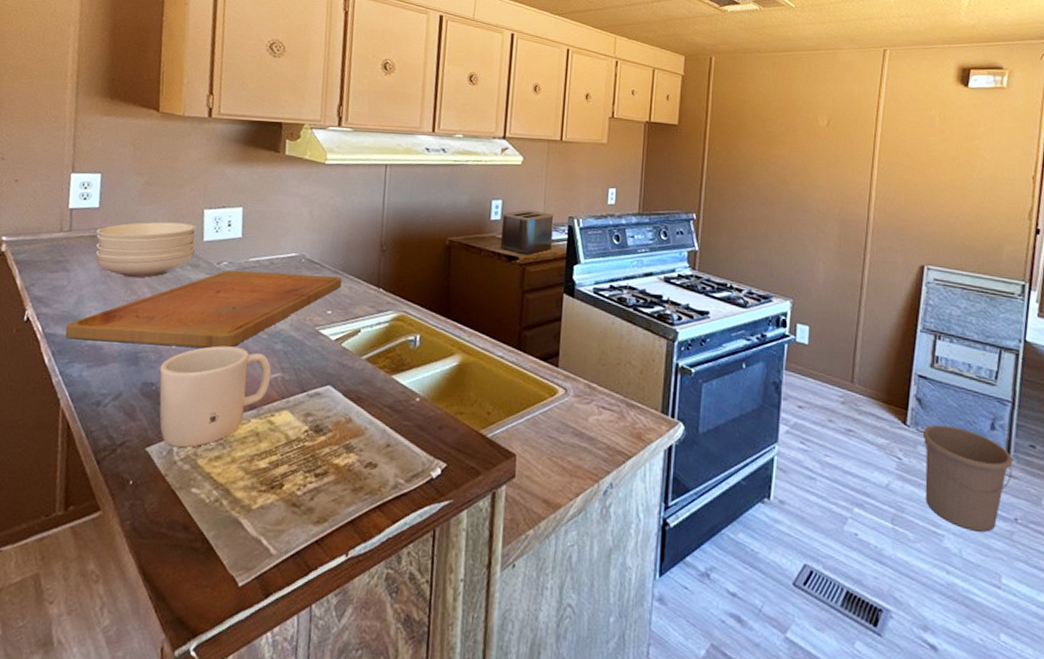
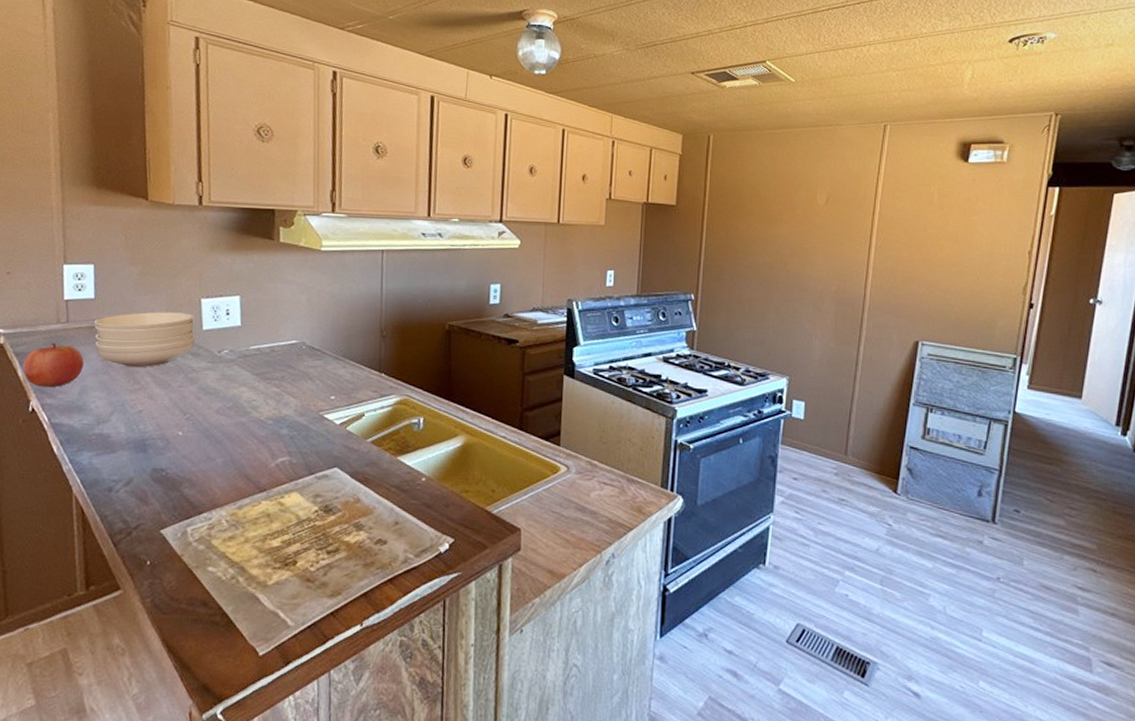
fruit: none [21,251,84,297] -> present [23,342,85,388]
cutting board: present [64,270,342,348] -> none [71,358,344,434]
mug: present [159,345,272,447] -> none [168,432,279,529]
toaster: present [500,210,554,256] -> none [499,293,553,338]
bucket: present [922,425,1013,532] -> none [912,493,997,591]

